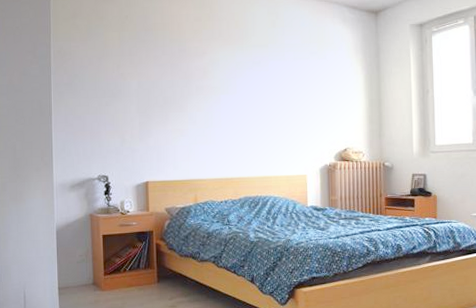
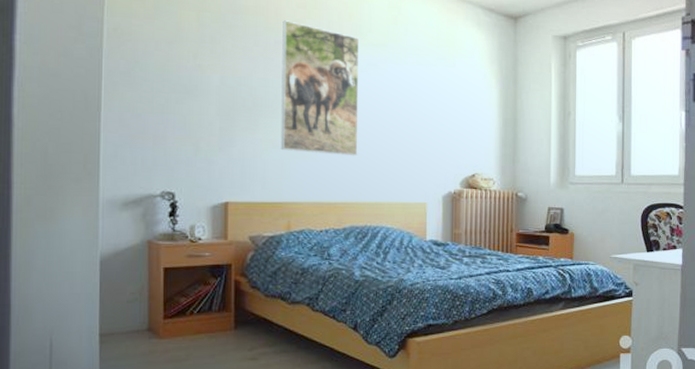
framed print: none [184,32,248,139] -> present [280,20,360,156]

